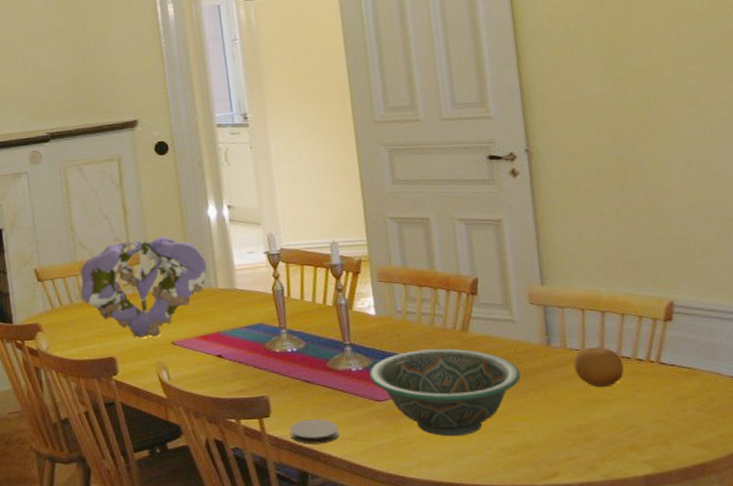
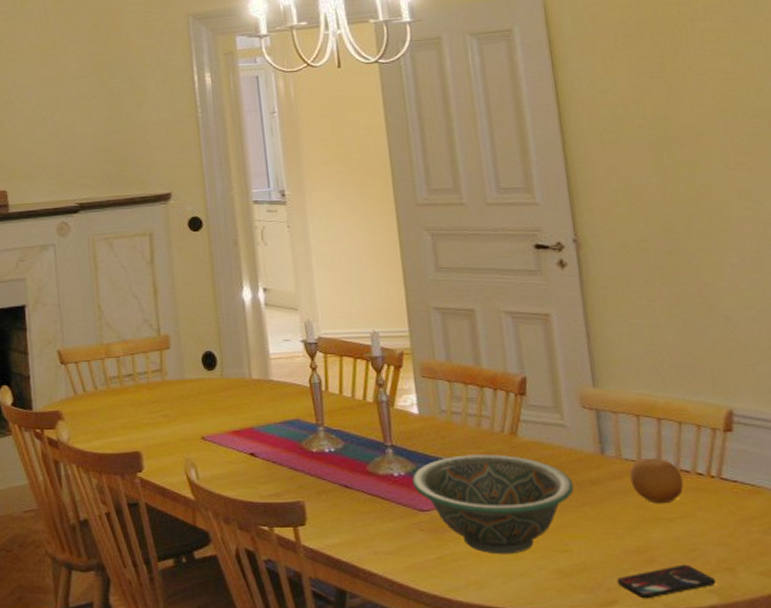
flower bouquet: present [80,235,207,339] -> none [106,317,241,432]
coaster: present [290,419,339,445] -> none [327,530,380,559]
smartphone: none [559,439,651,471] -> present [617,564,716,599]

